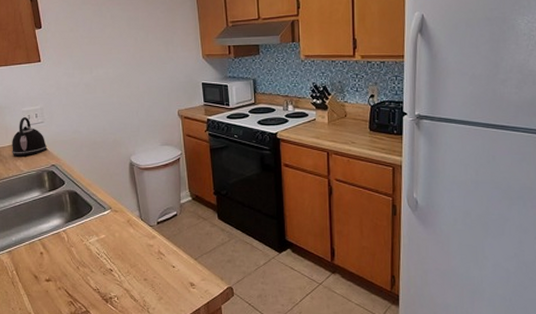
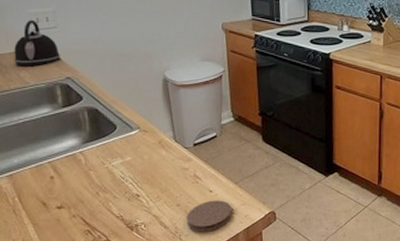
coaster: none [153,275,193,306] -> present [186,200,232,232]

